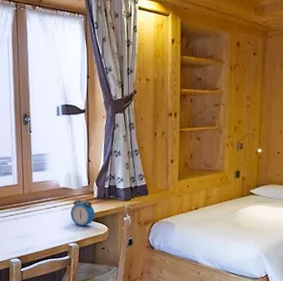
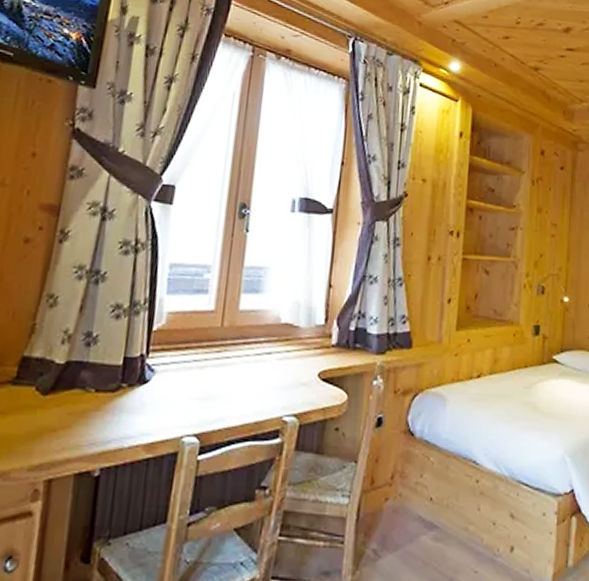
alarm clock: present [70,200,95,227] -> none [291,345,330,390]

